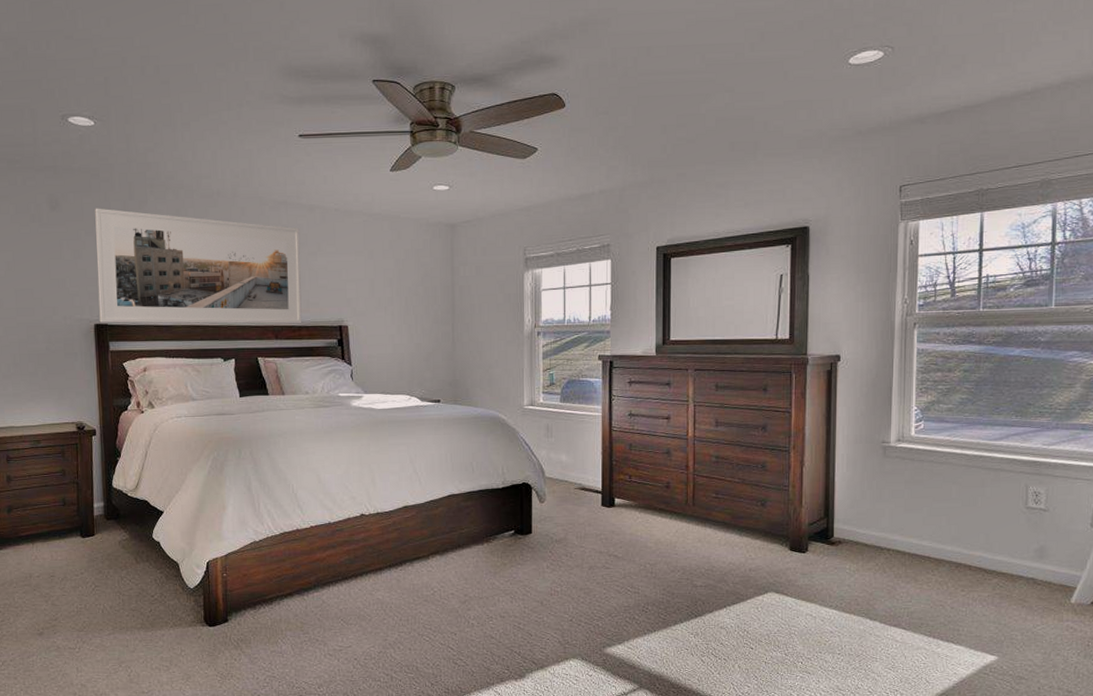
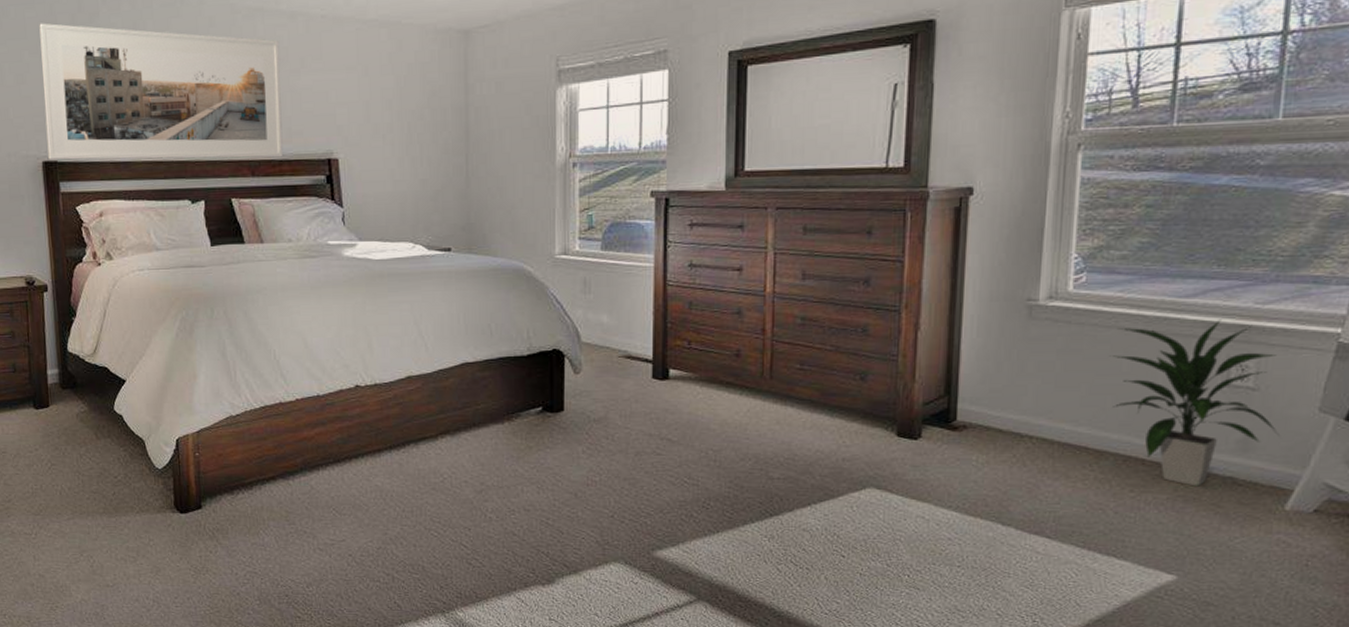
indoor plant: none [943,457,1064,586] -> present [1109,319,1280,487]

